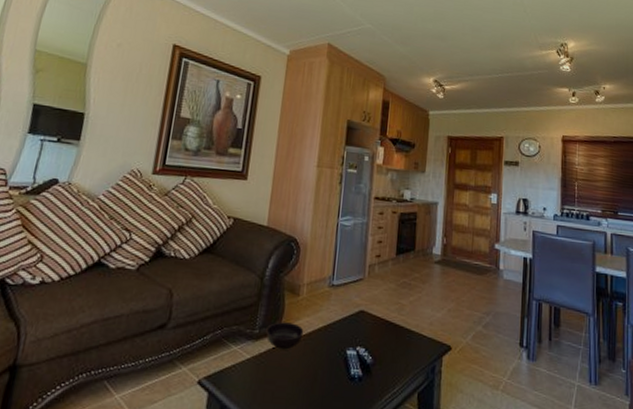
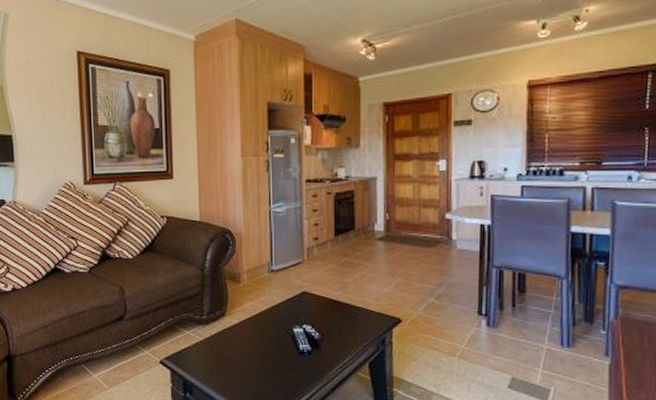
bowl: present [265,322,304,350] -> none [214,307,249,332]

